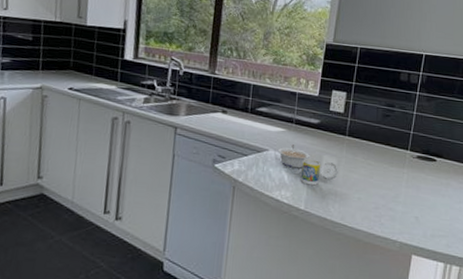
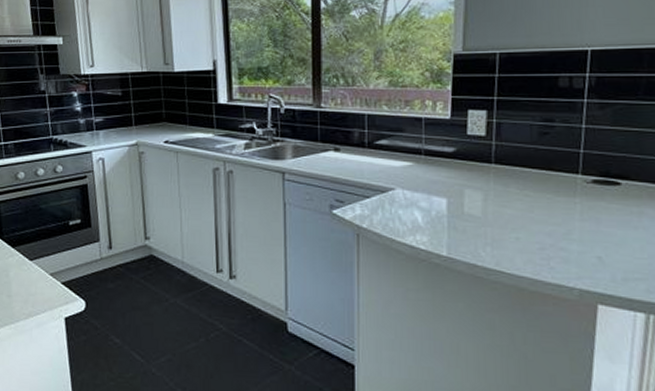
legume: present [278,144,311,169] -> none [407,180,448,208]
cup: present [300,158,339,186] -> none [438,194,488,227]

